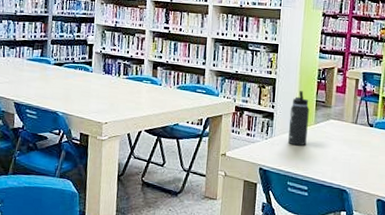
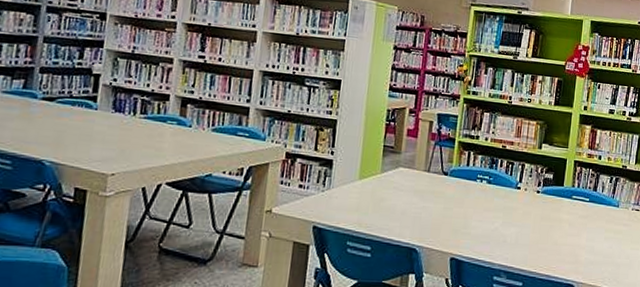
thermos bottle: present [288,91,310,146] -> none [349,134,376,199]

